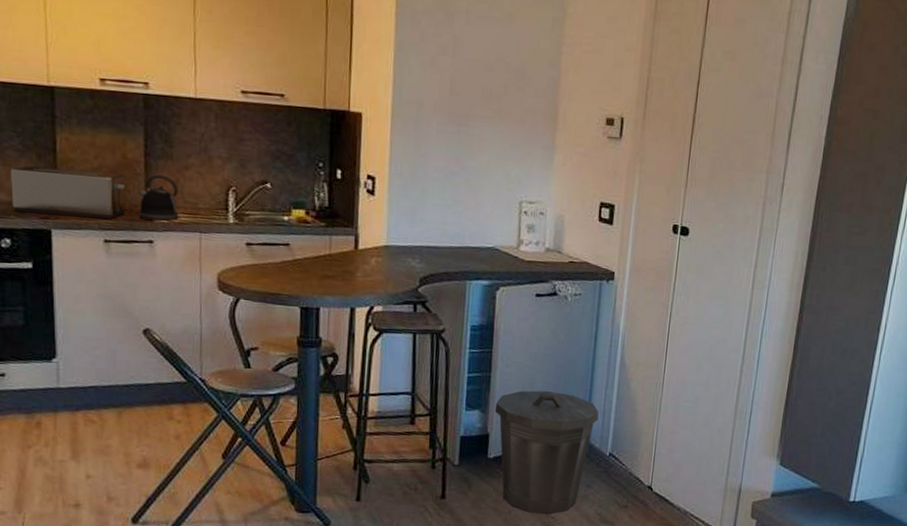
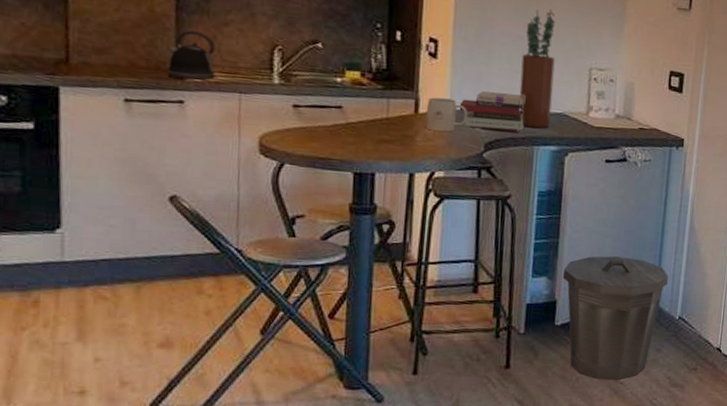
toaster: present [11,165,127,220] -> none [9,15,153,78]
mug: none [365,233,404,268] -> present [426,97,468,132]
books: none [395,227,458,268] -> present [459,91,526,133]
vase: none [452,142,487,263] -> present [519,9,556,129]

